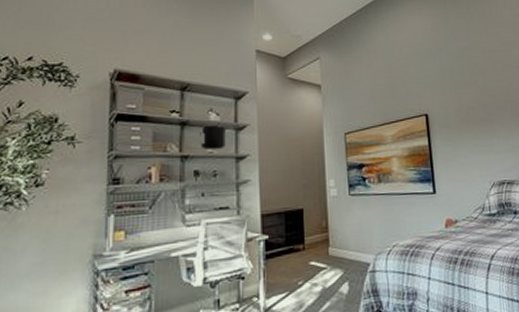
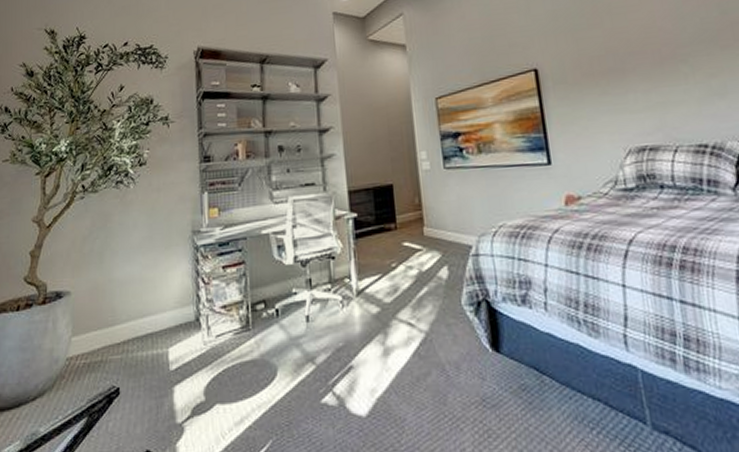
planter: present [200,108,227,151] -> none [281,79,308,124]

